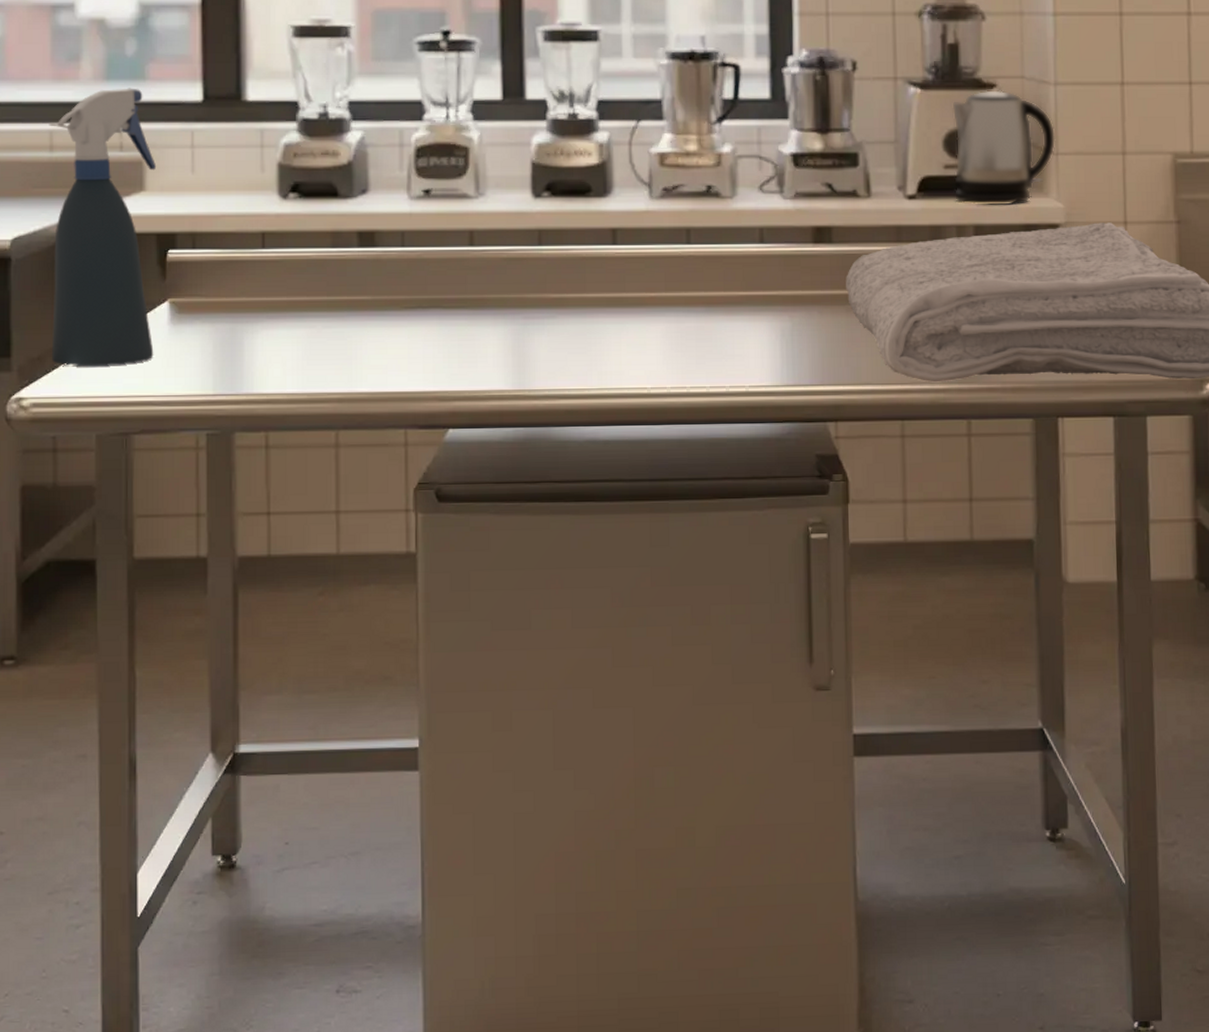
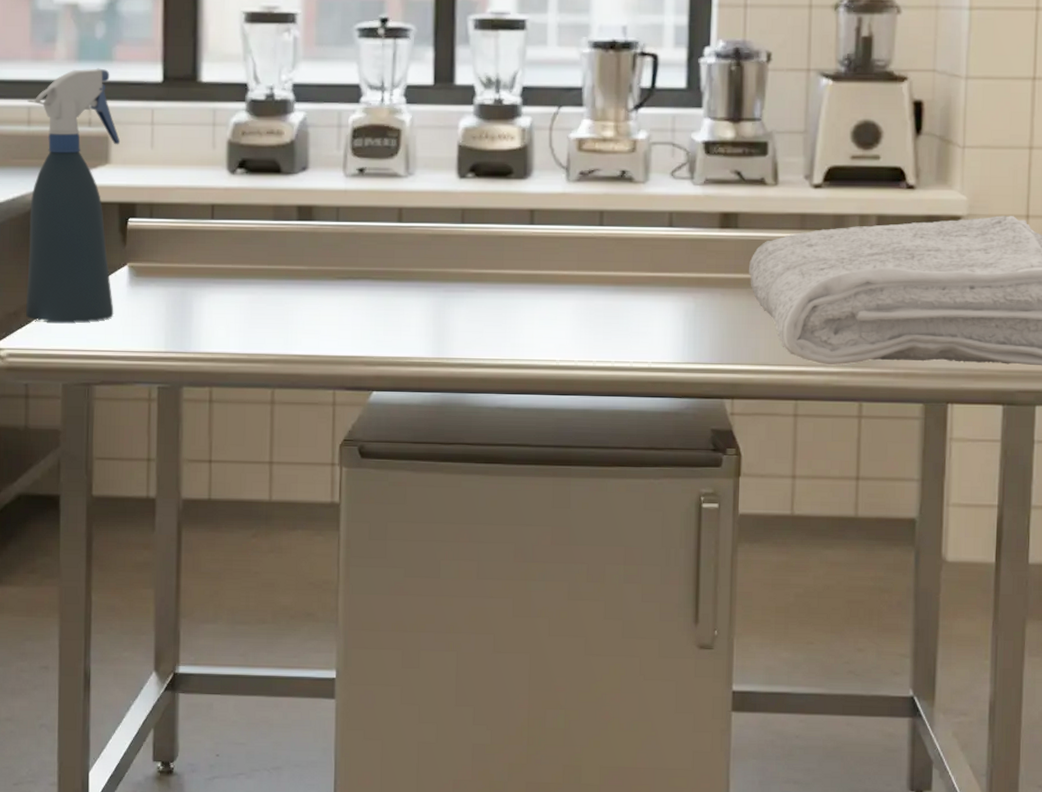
kettle: present [952,90,1056,205] -> none [859,83,964,196]

